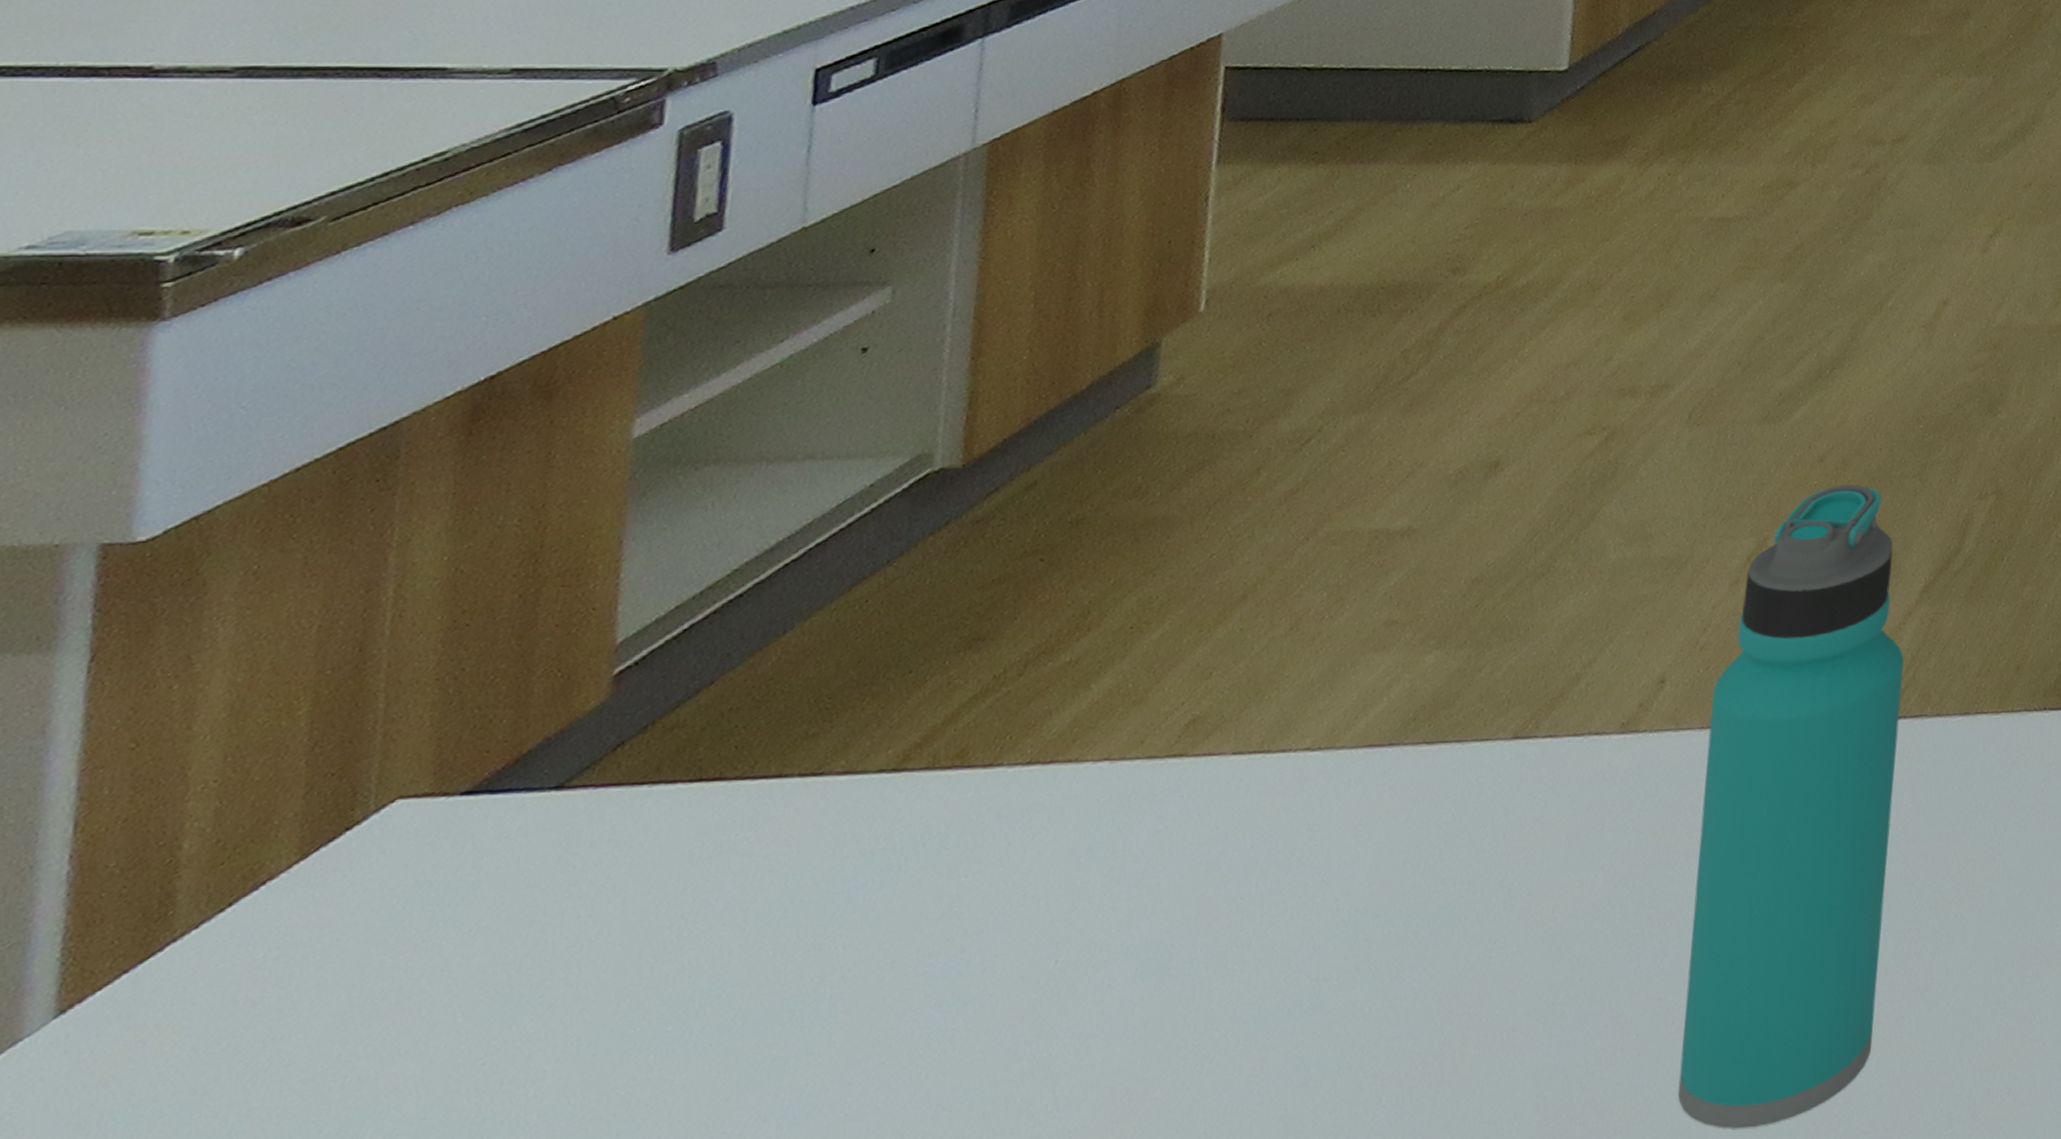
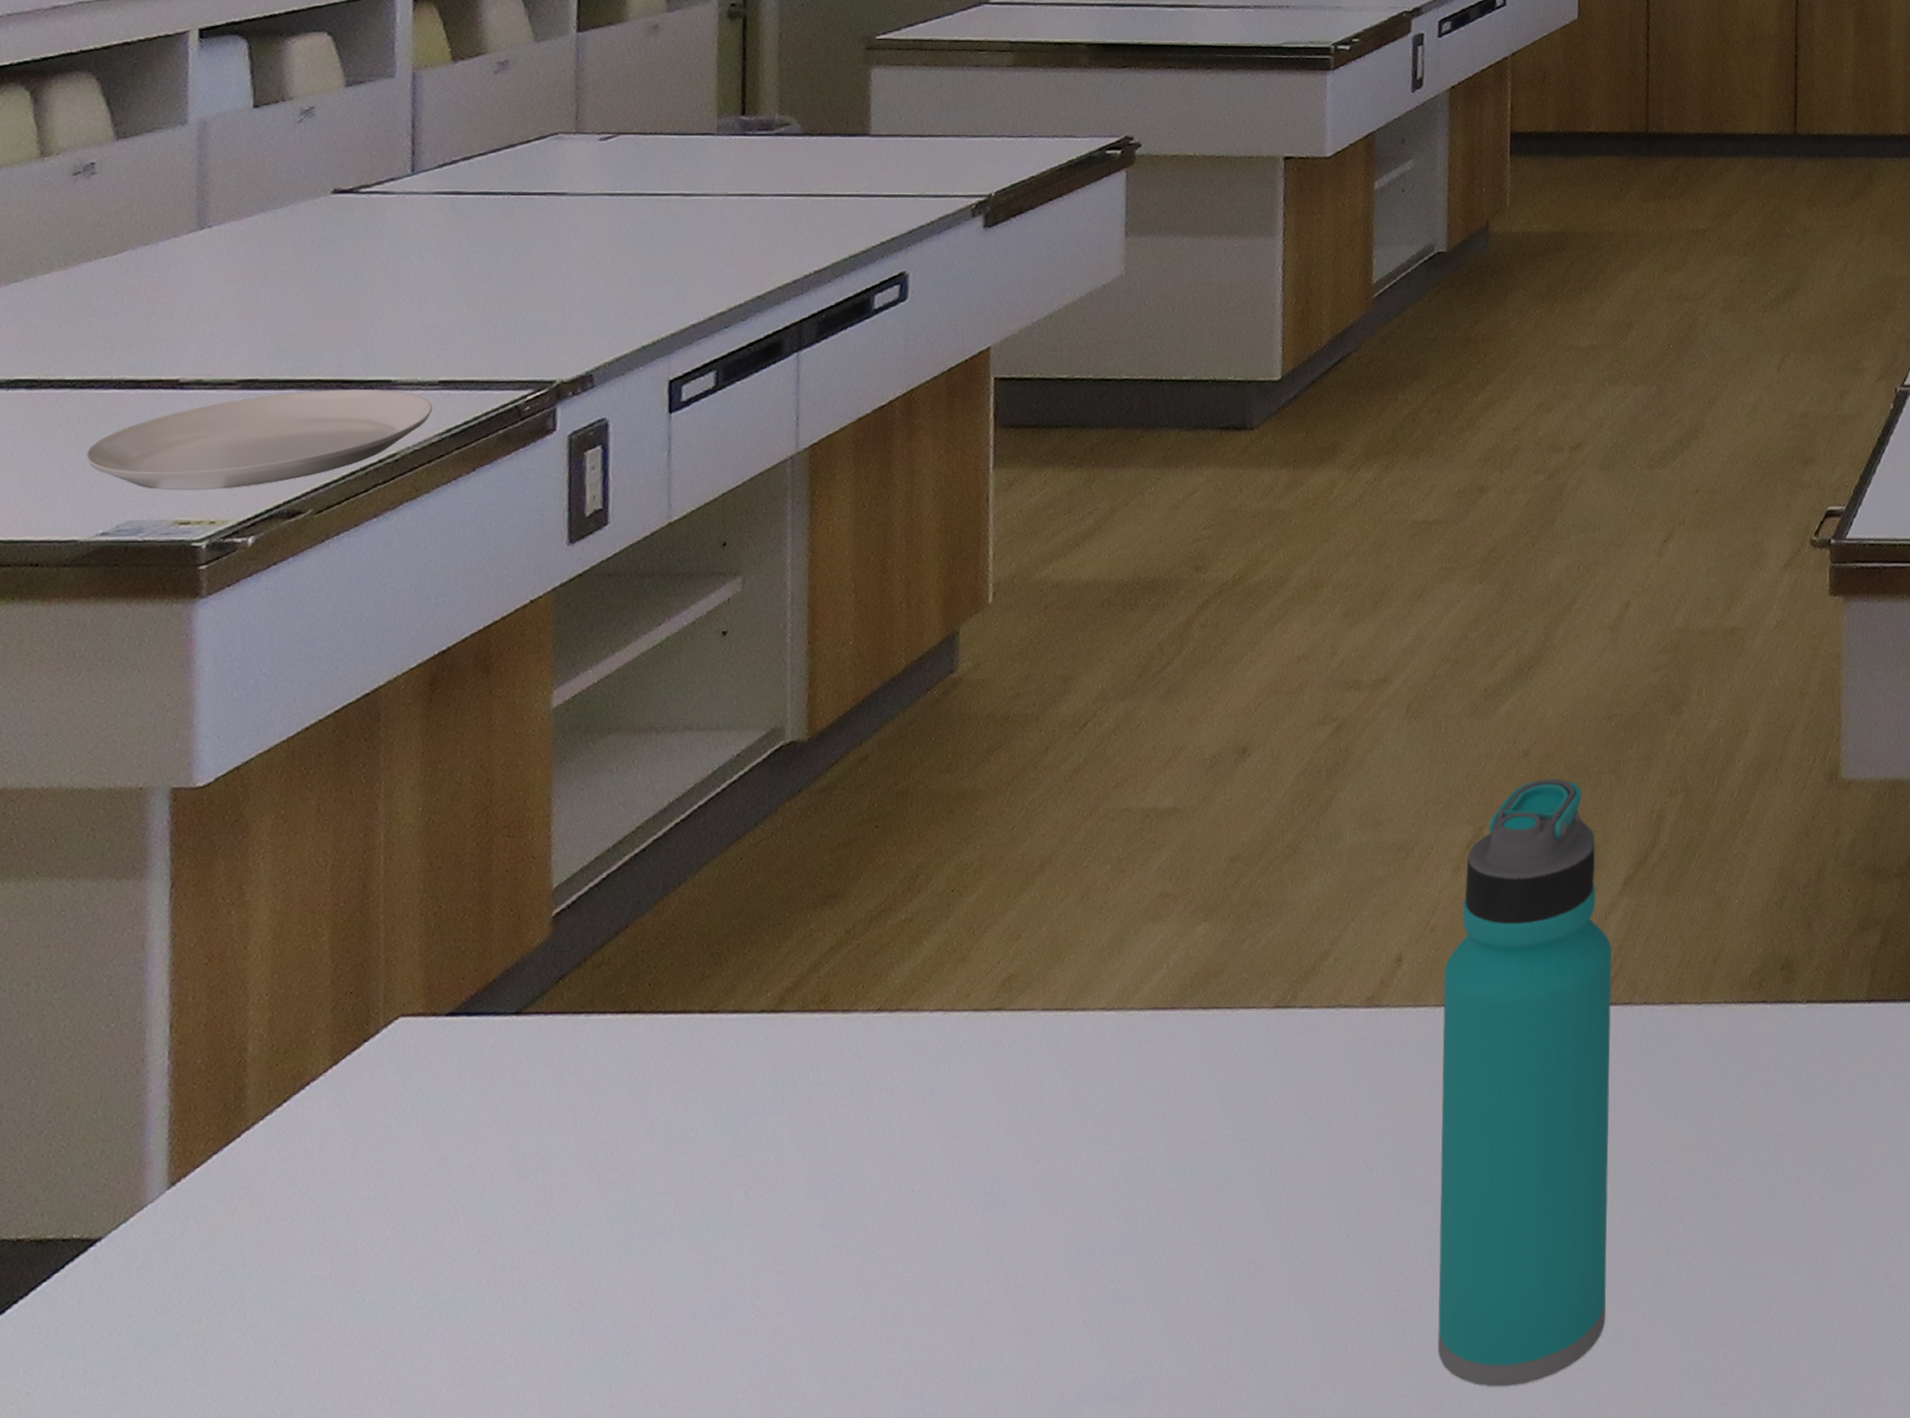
plate: none [12,78,501,196] -> present [85,389,433,491]

